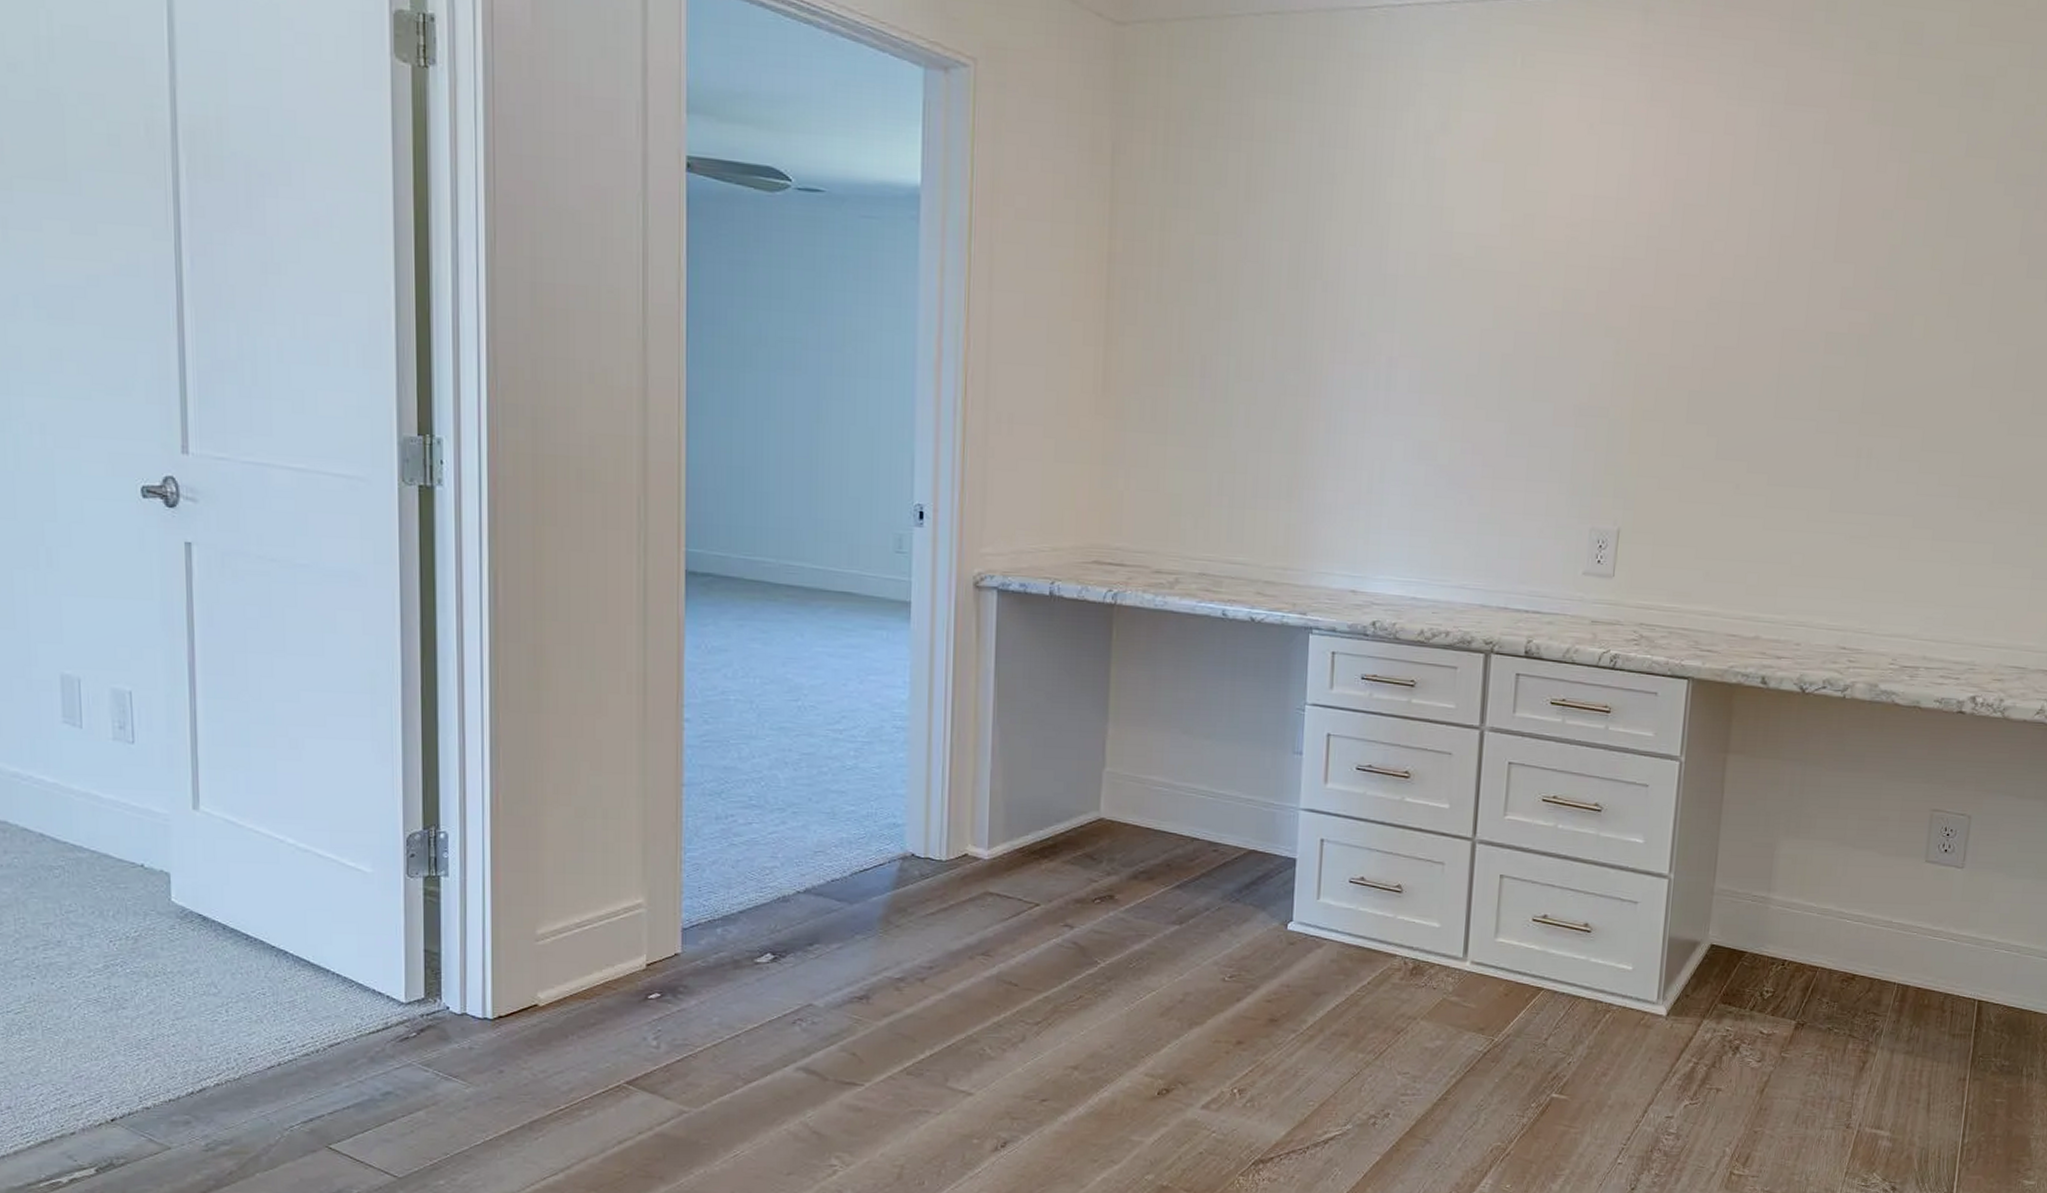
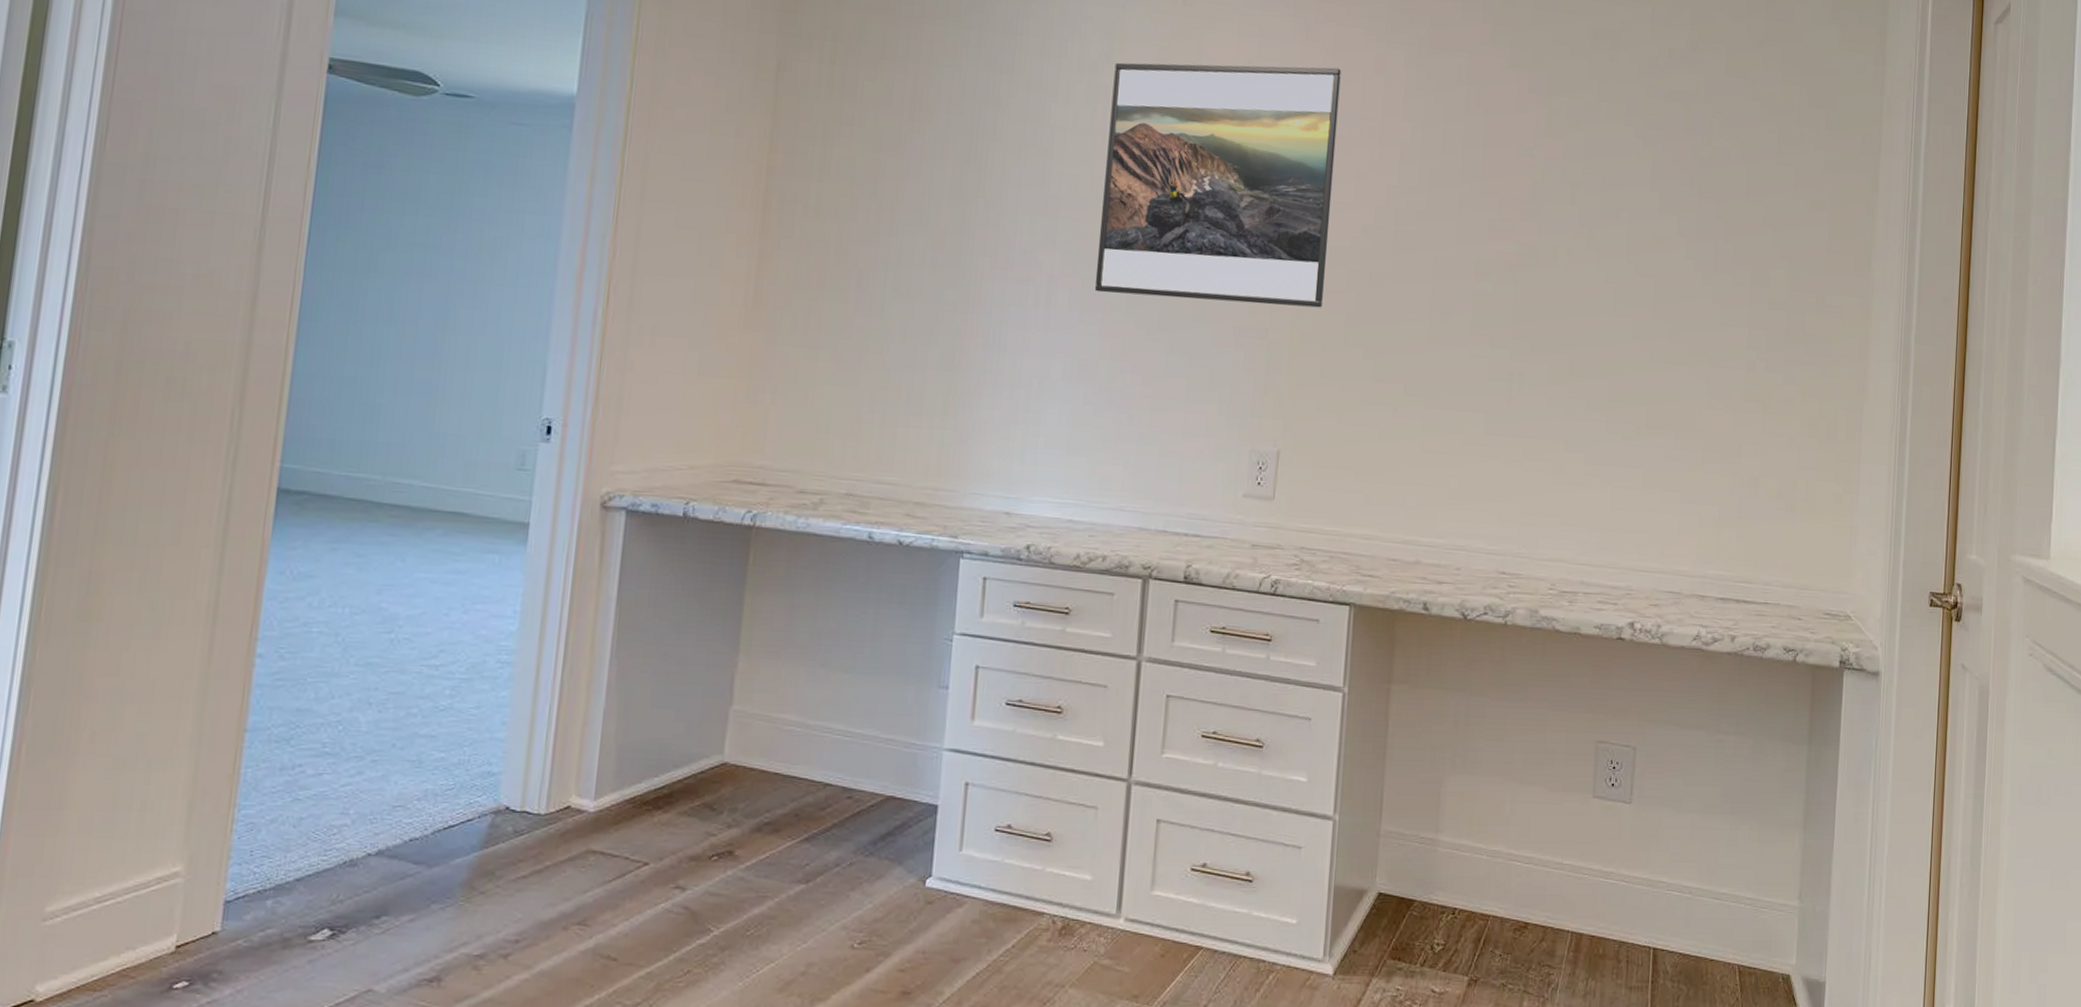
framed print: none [1433,129,1689,385] -> present [1094,62,1341,308]

